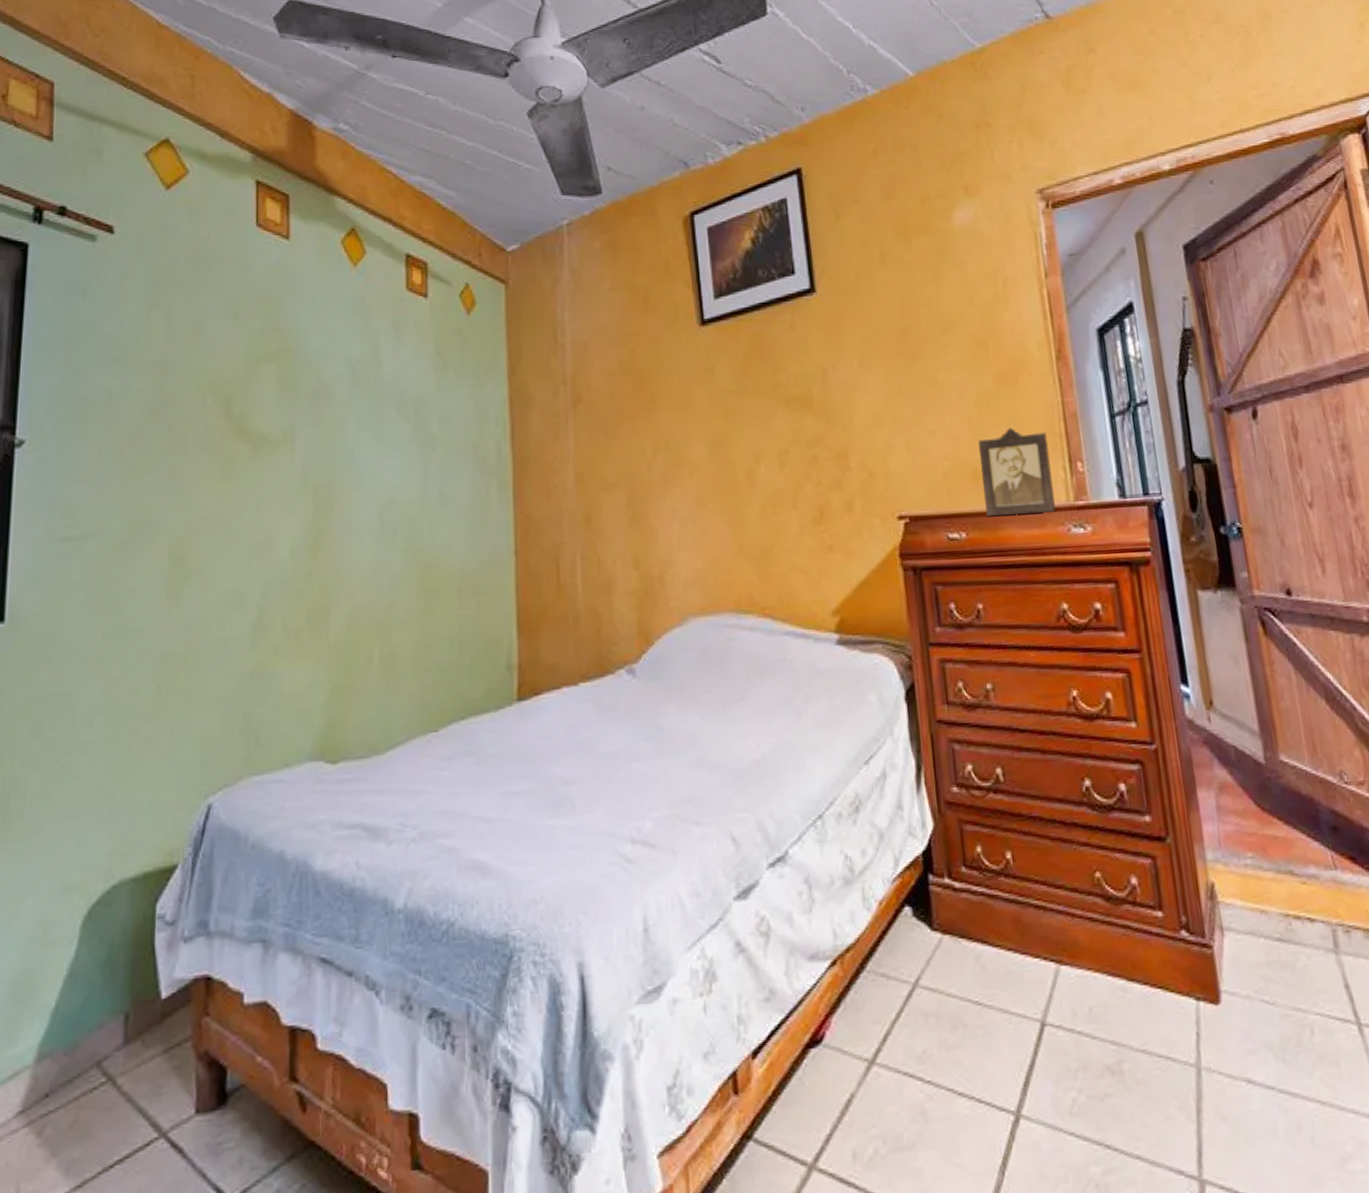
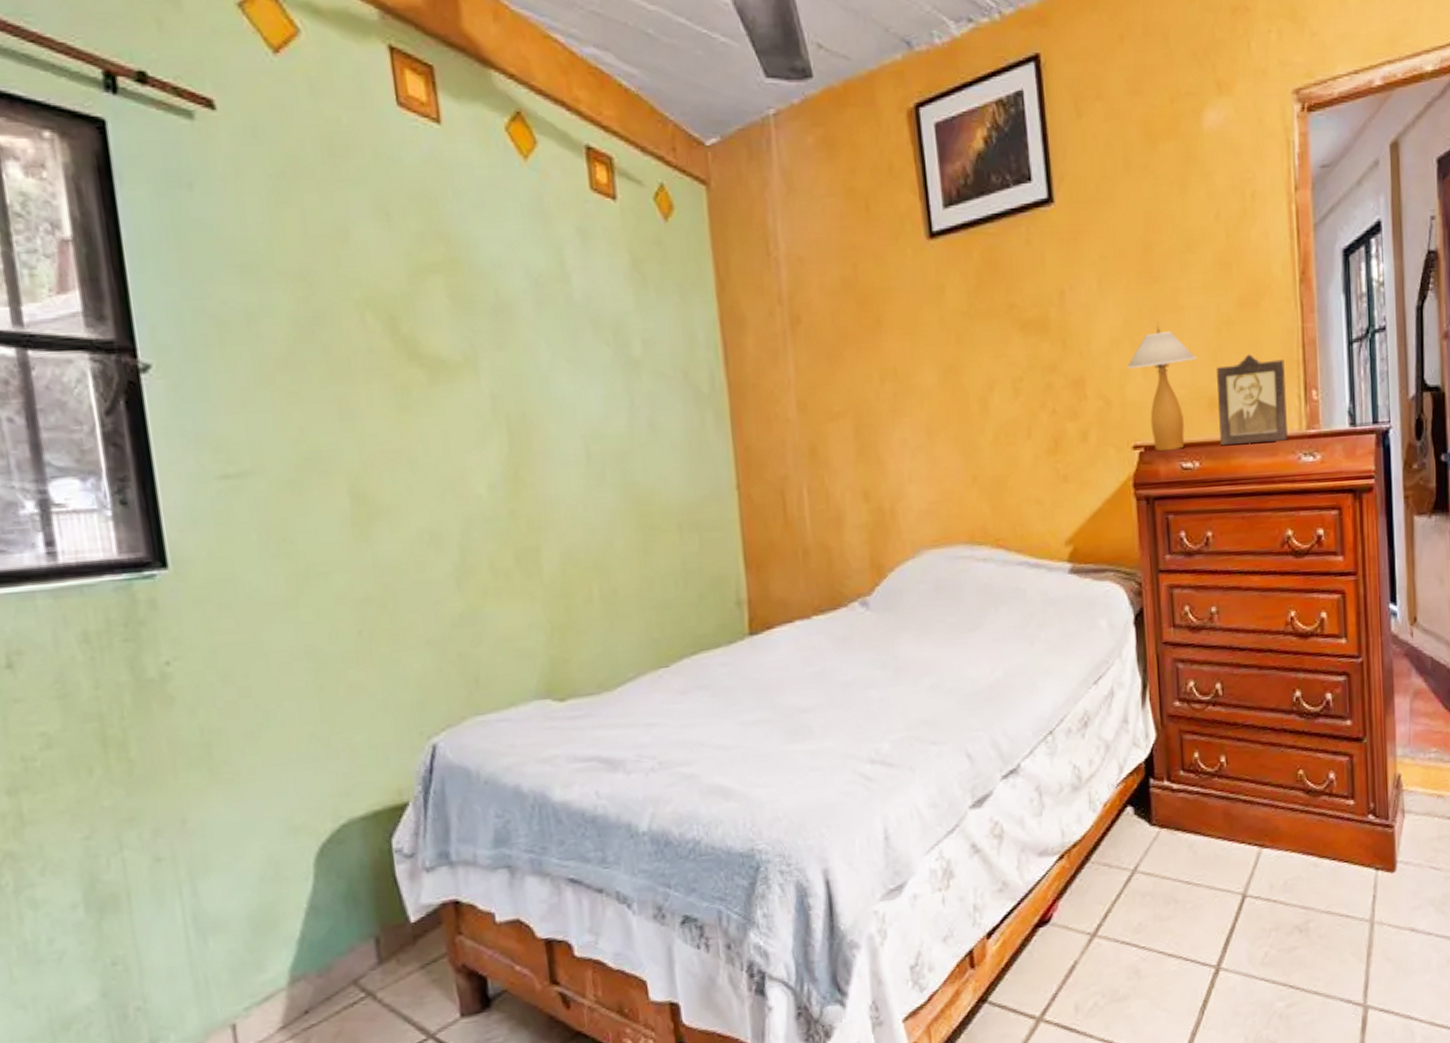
table lamp: none [888,398,958,522] -> present [1126,322,1197,452]

